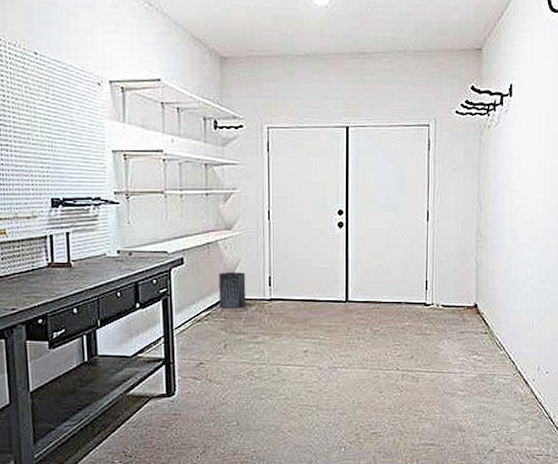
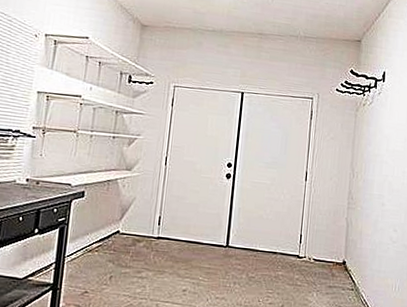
trash can: present [219,272,246,308] -> none [111,208,139,243]

